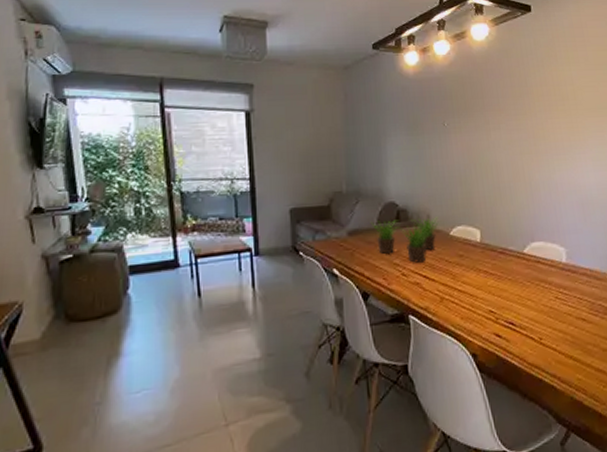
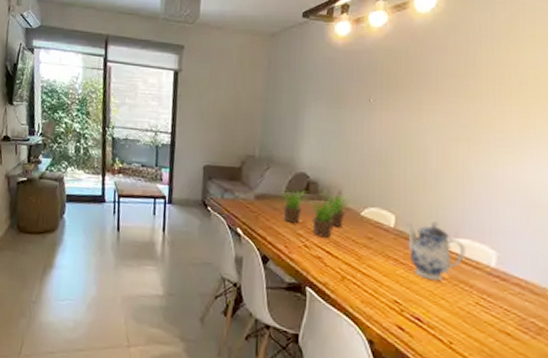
teapot: none [490,228,542,285] -> present [406,219,466,281]

